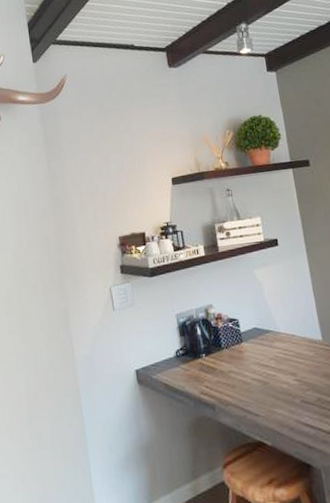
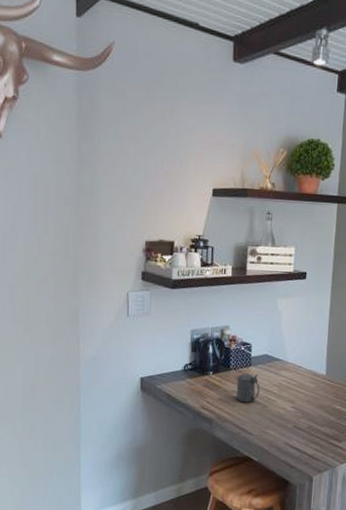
beer stein: none [231,349,258,383] -> present [236,373,260,403]

